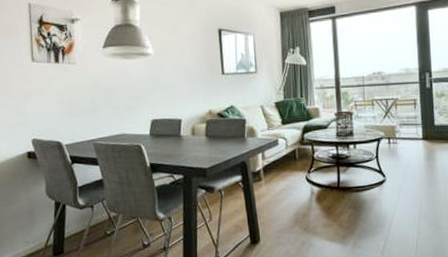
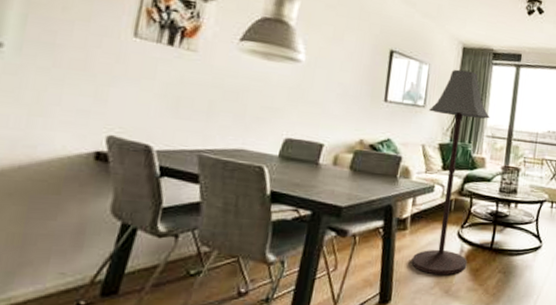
floor lamp: none [261,32,319,216] -> present [411,69,490,276]

